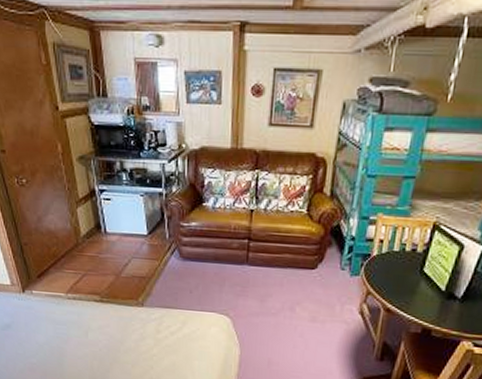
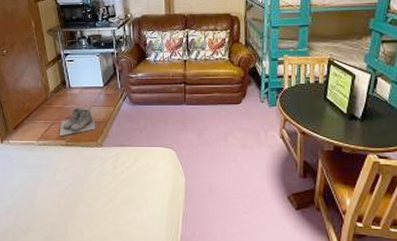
boots: none [92,257,137,291] -> present [59,107,96,137]

